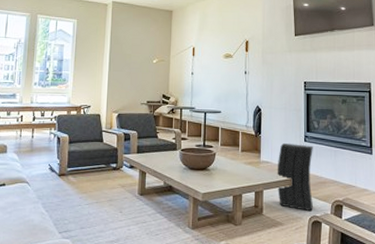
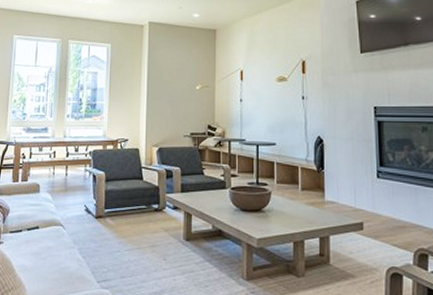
speaker: present [277,143,313,212] -> none [345,180,391,262]

